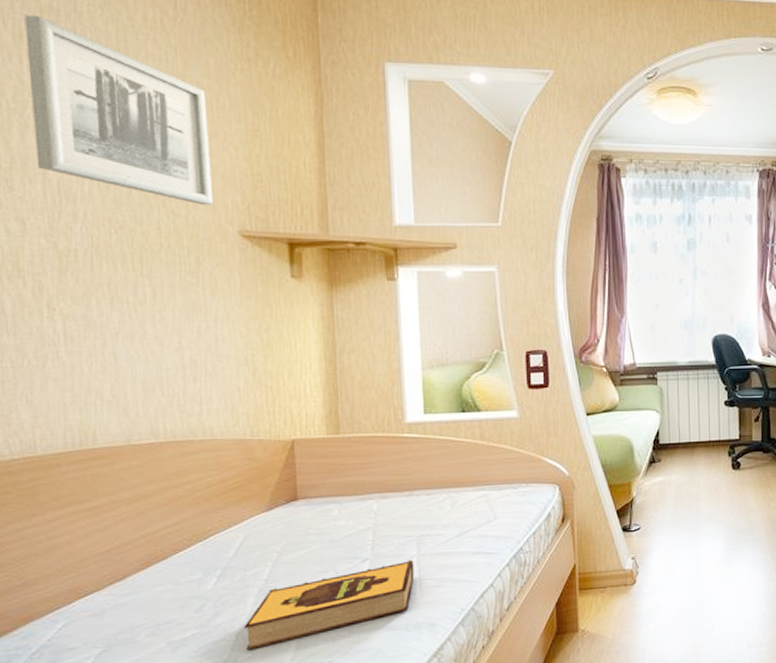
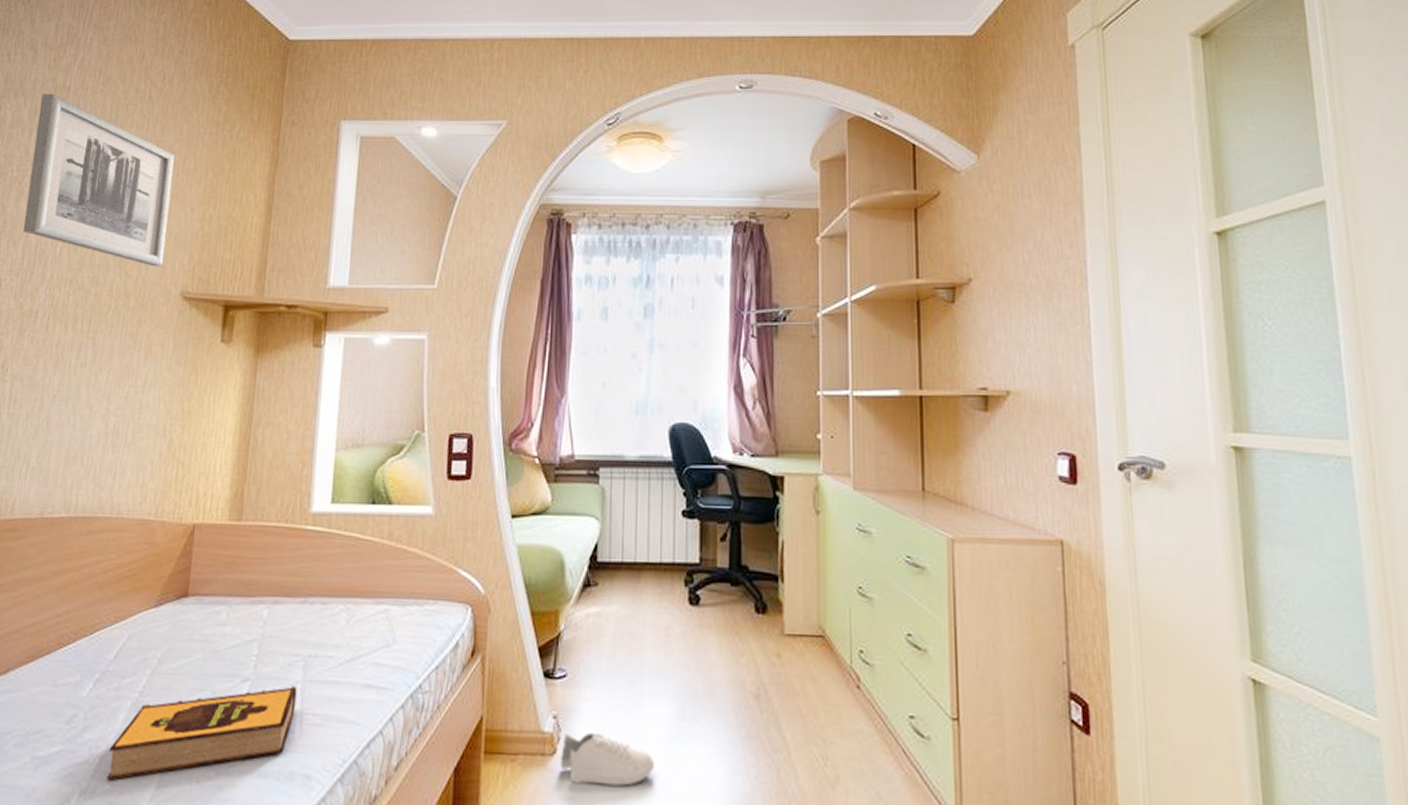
shoe: none [639,565,711,602] -> present [560,732,656,786]

